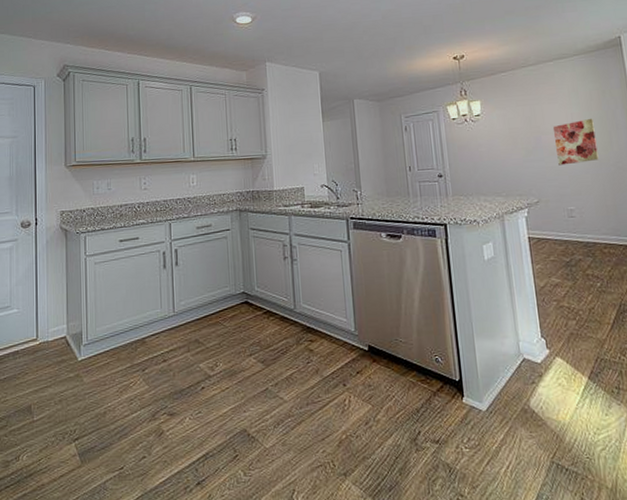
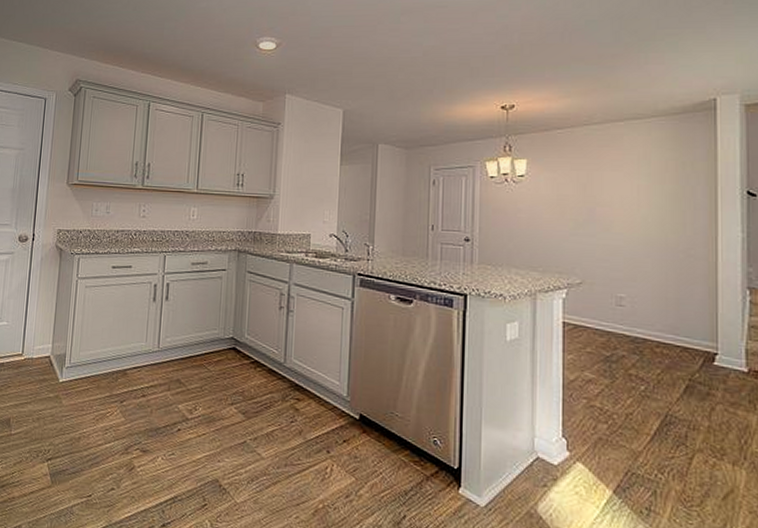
wall art: present [552,118,599,166] -> none [611,193,665,245]

